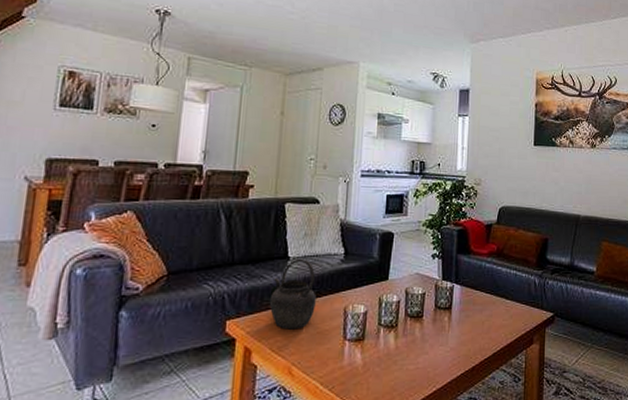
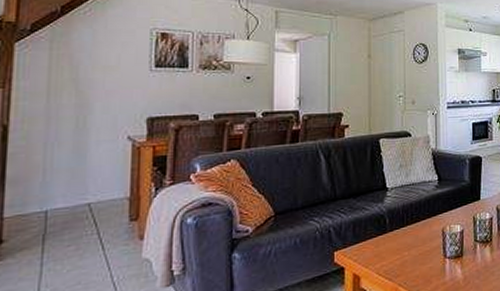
kettle: present [269,258,316,330] -> none [372,188,416,254]

